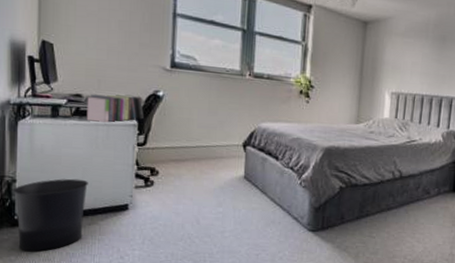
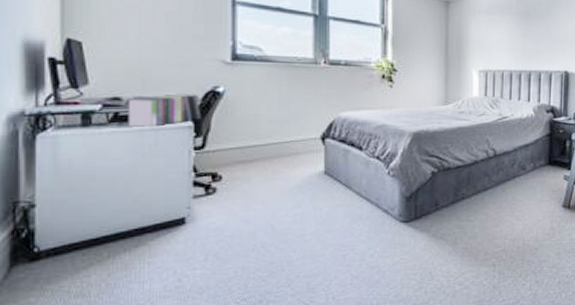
waste bin: present [12,178,88,252] -> none [30,195,133,290]

